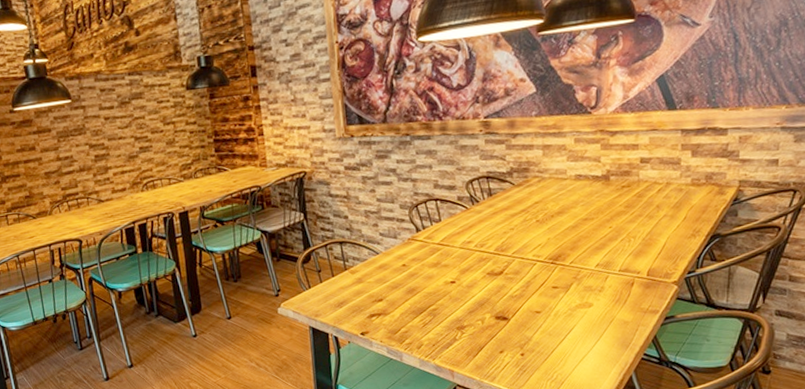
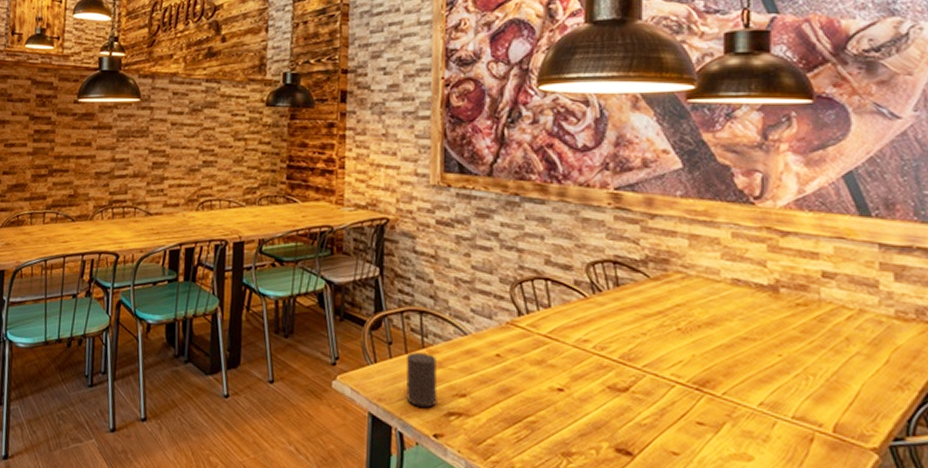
cup: none [333,273,361,315] -> present [405,352,438,408]

